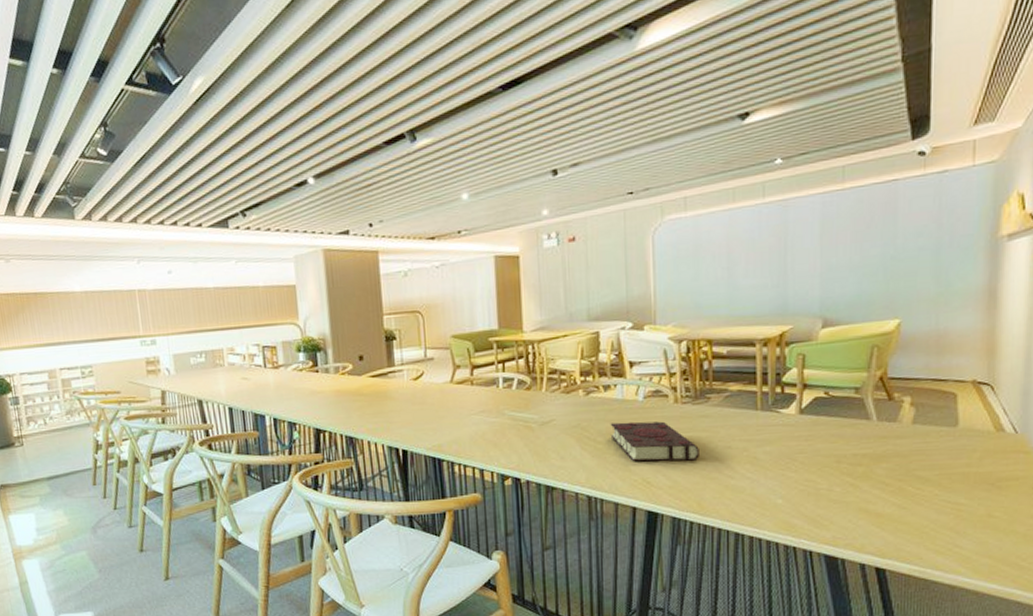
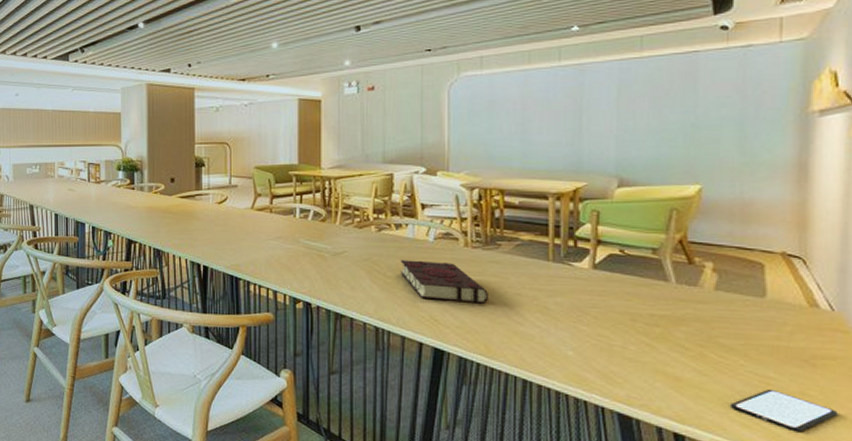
smartphone: none [925,514,1020,553] -> present [729,388,839,433]

